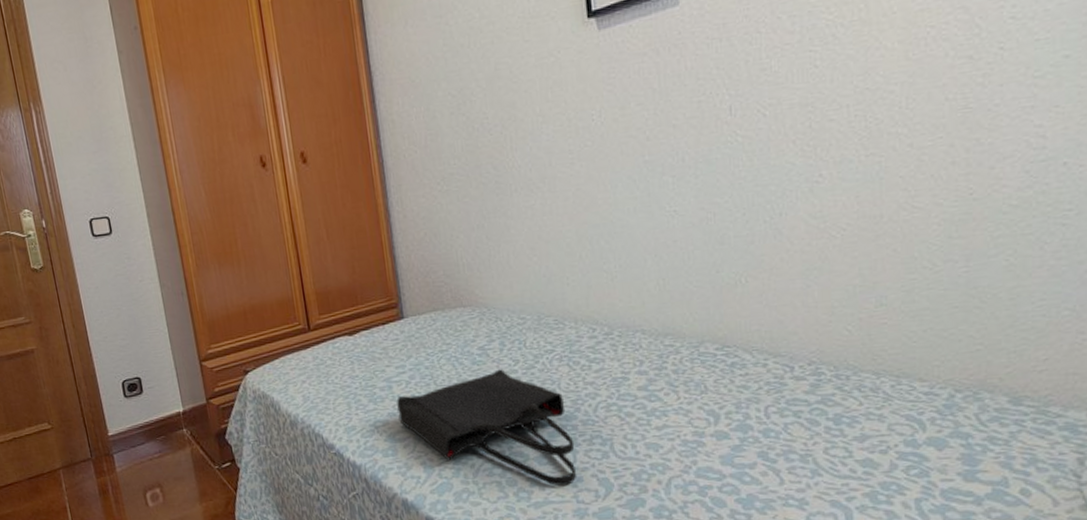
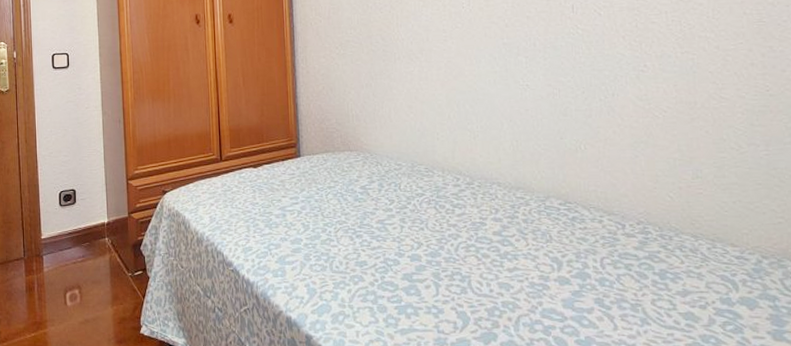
tote bag: present [396,369,576,486] -> none [289,207,438,315]

